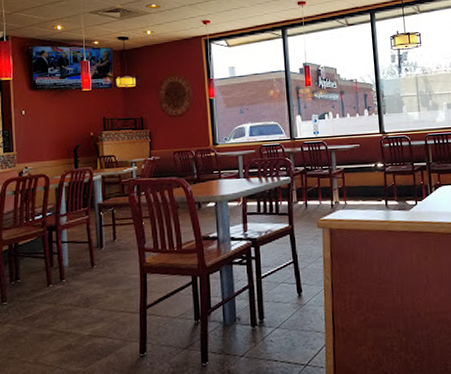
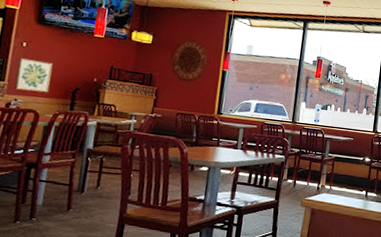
wall art: none [21,125,53,158] -> present [13,57,53,93]

